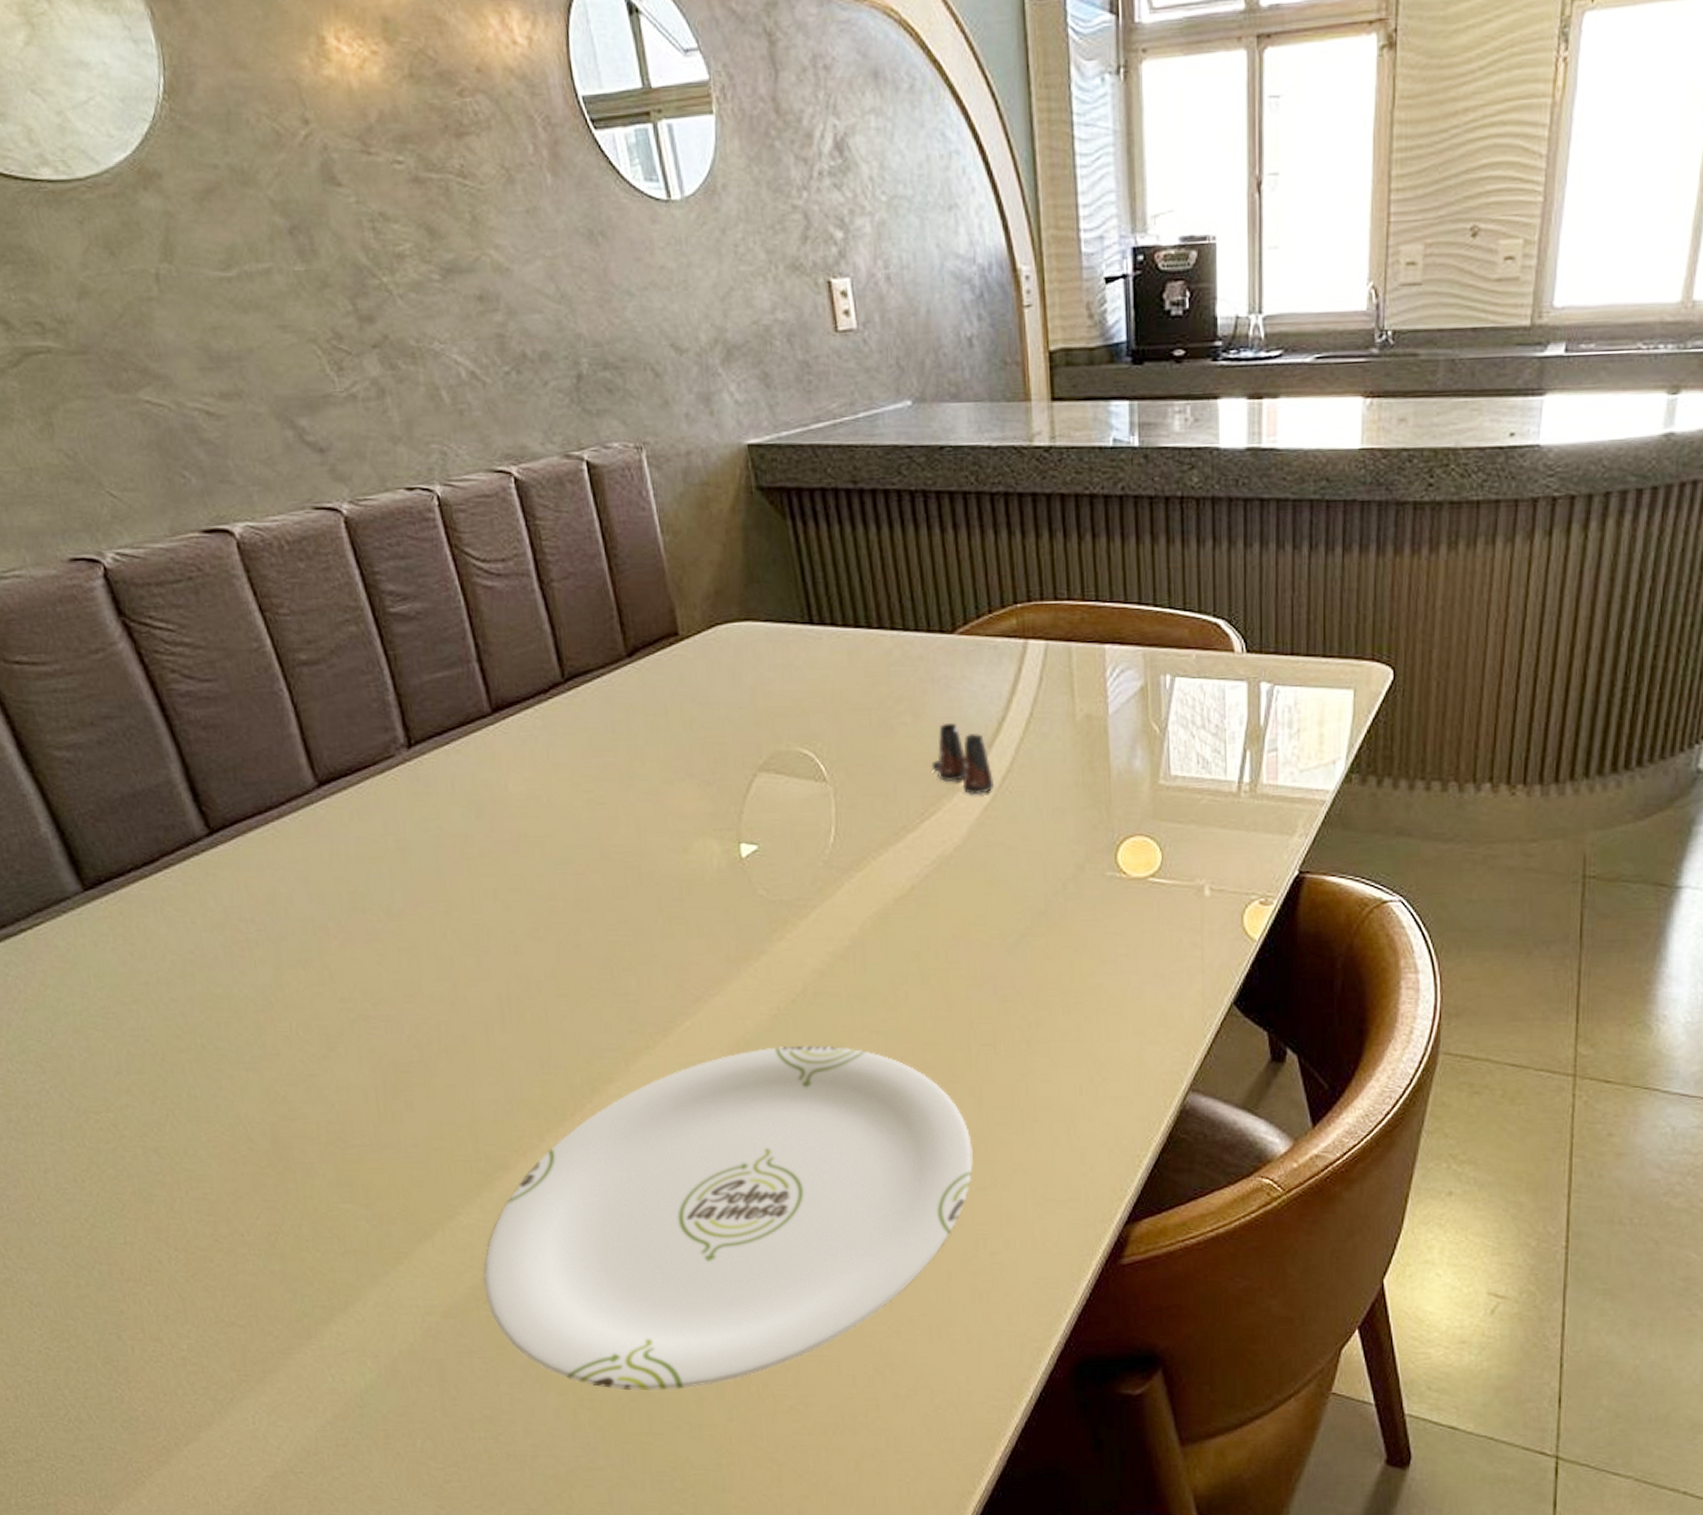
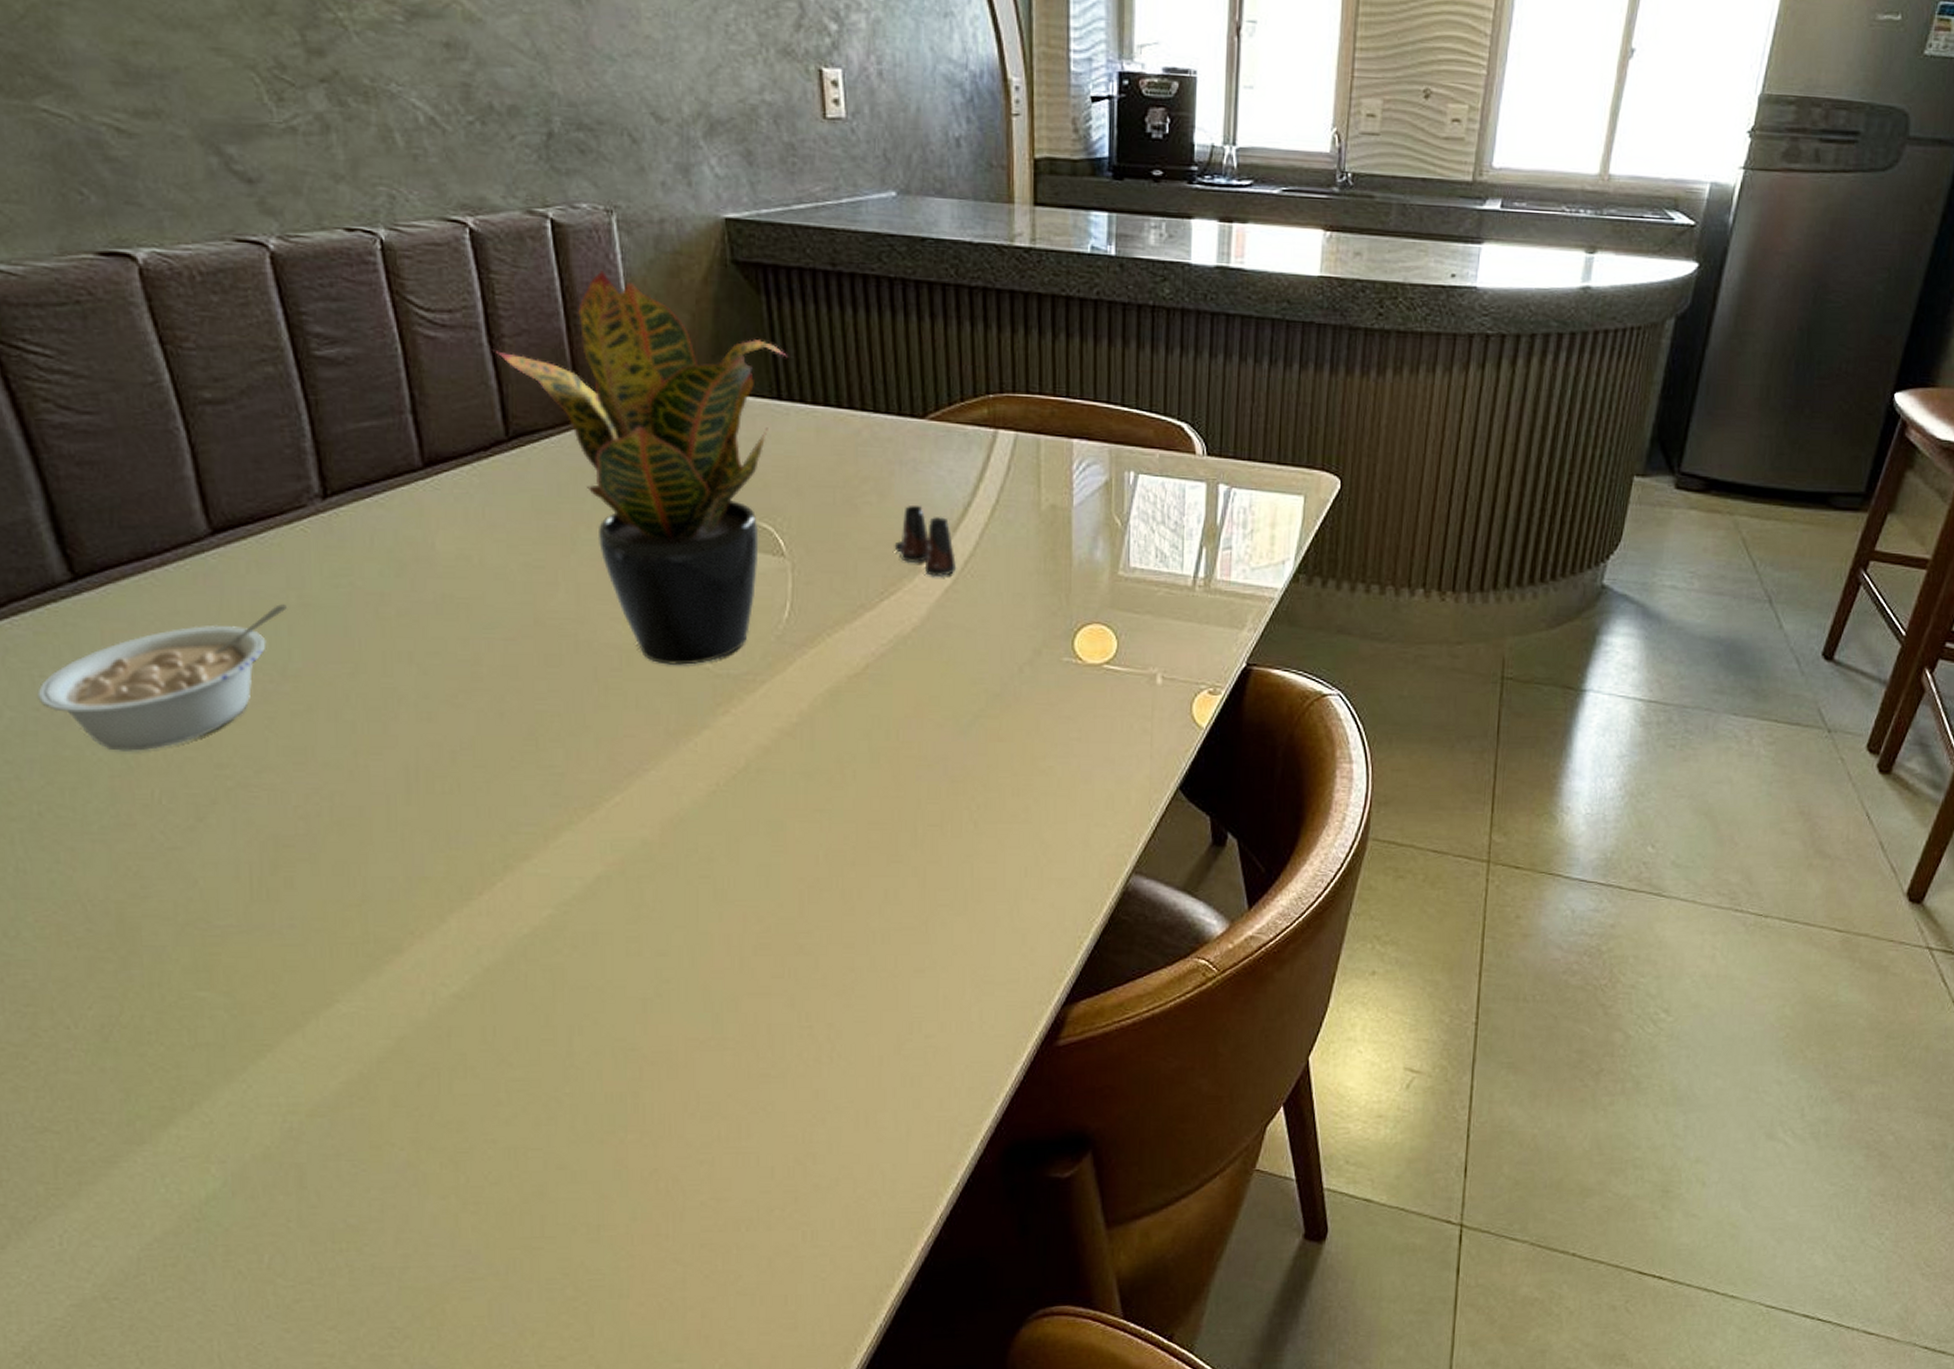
legume: none [190,849,387,988] -> present [36,604,288,751]
plate: present [483,1045,973,1391] -> none [361,823,913,1192]
potted plant: none [547,507,816,893] -> present [496,269,787,665]

